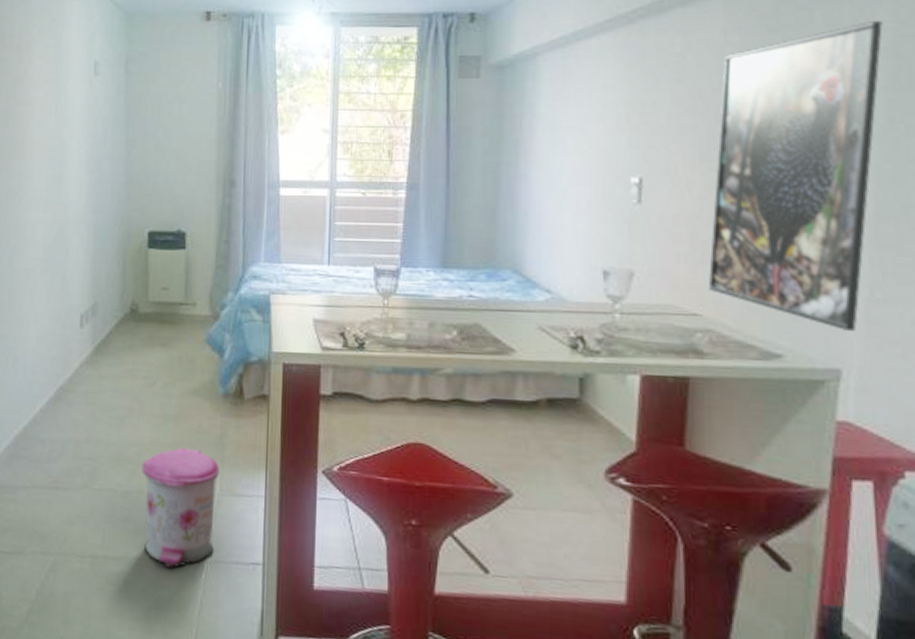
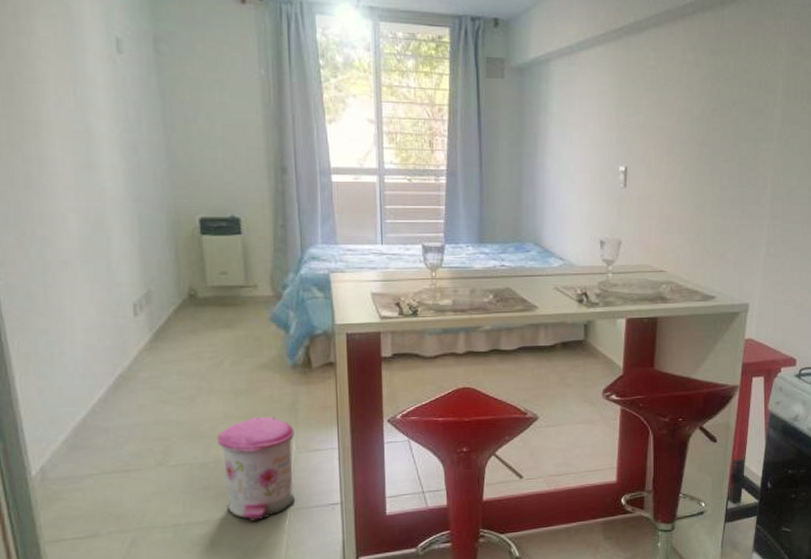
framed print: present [709,21,883,331] -> none [671,51,781,277]

